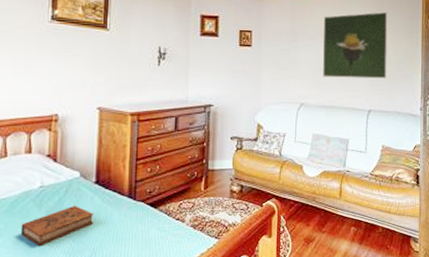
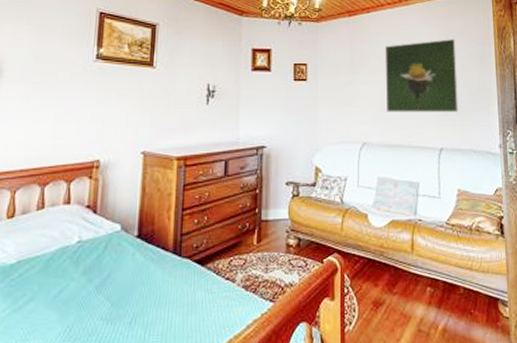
book: present [20,205,93,247] -> none [54,262,134,312]

